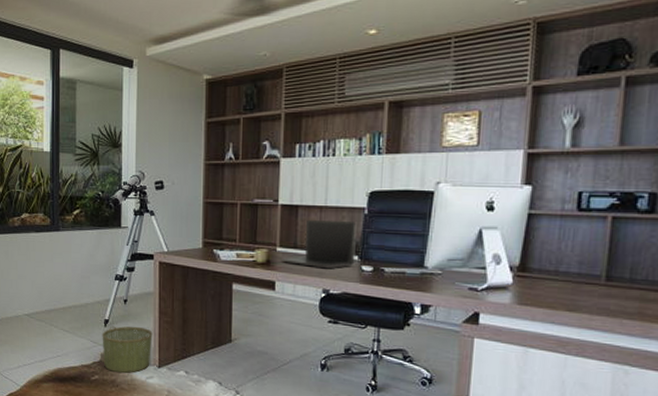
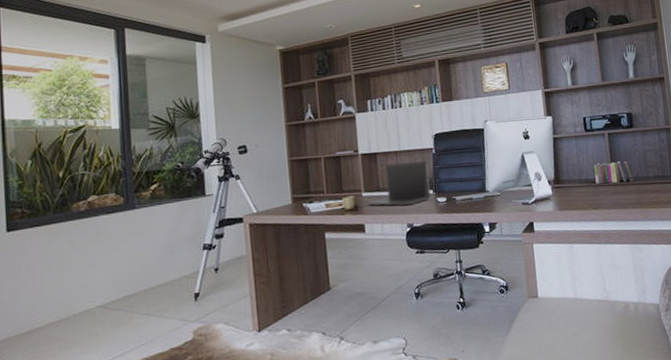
basket: present [102,325,153,373] -> none [192,293,250,348]
books: none [579,253,639,285] -> present [594,161,634,184]

